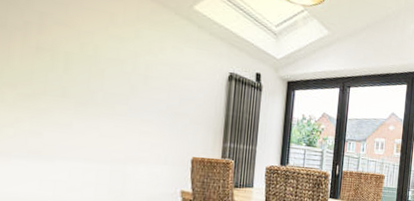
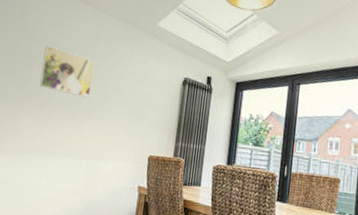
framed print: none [27,16,111,89] -> present [39,45,95,98]

